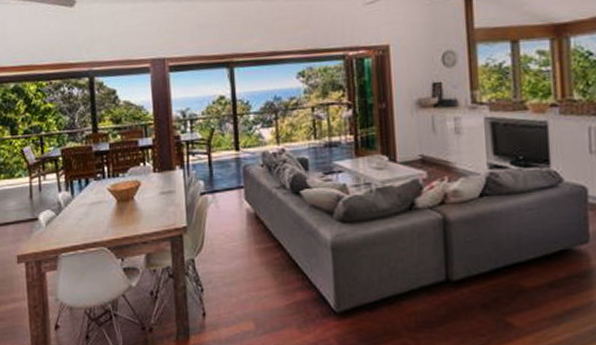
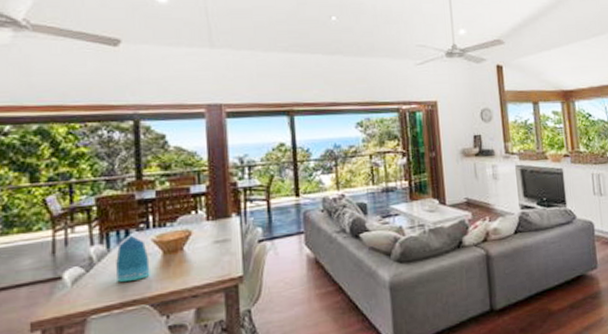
vase: none [79,185,107,225] -> present [116,236,150,282]

